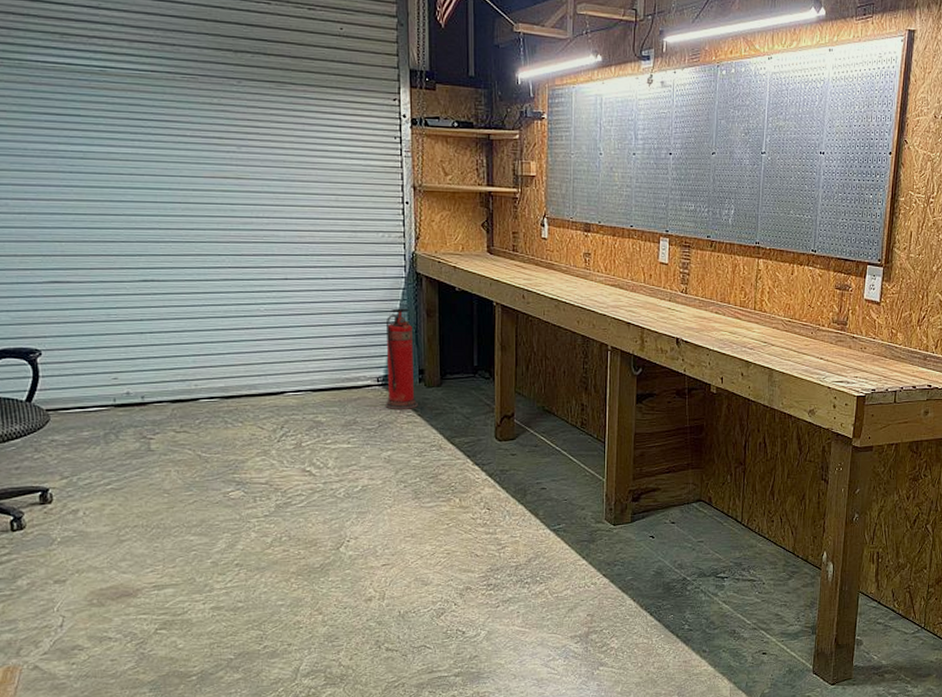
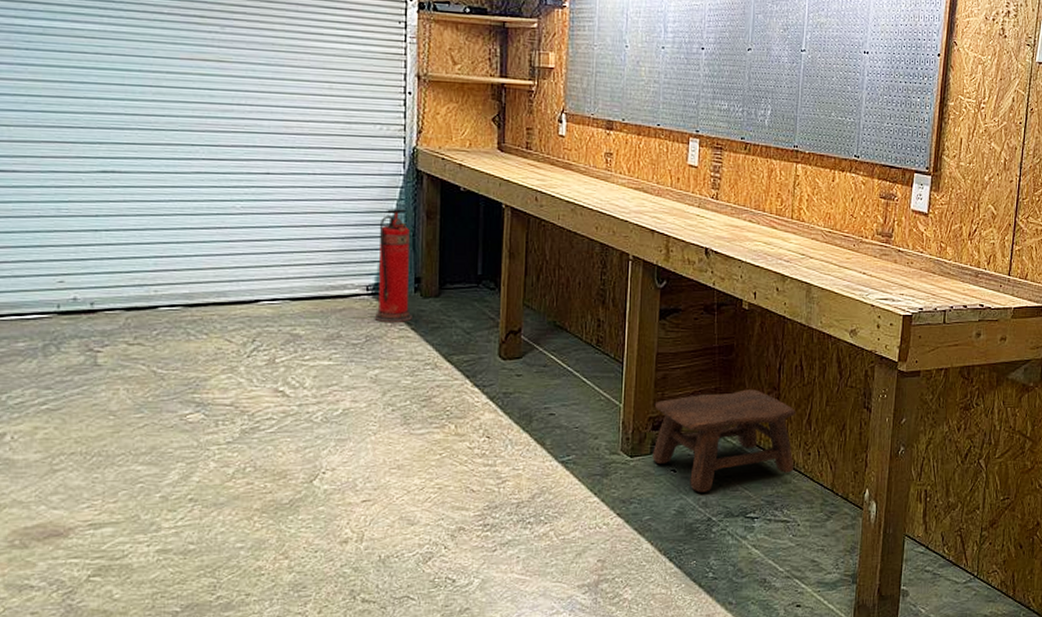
stool: none [633,464,761,556] -> present [652,389,797,492]

